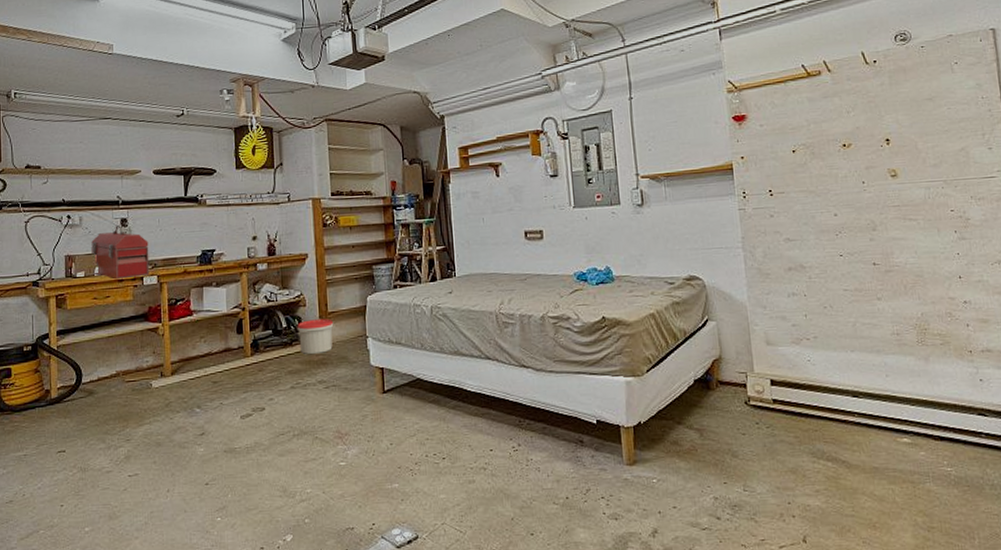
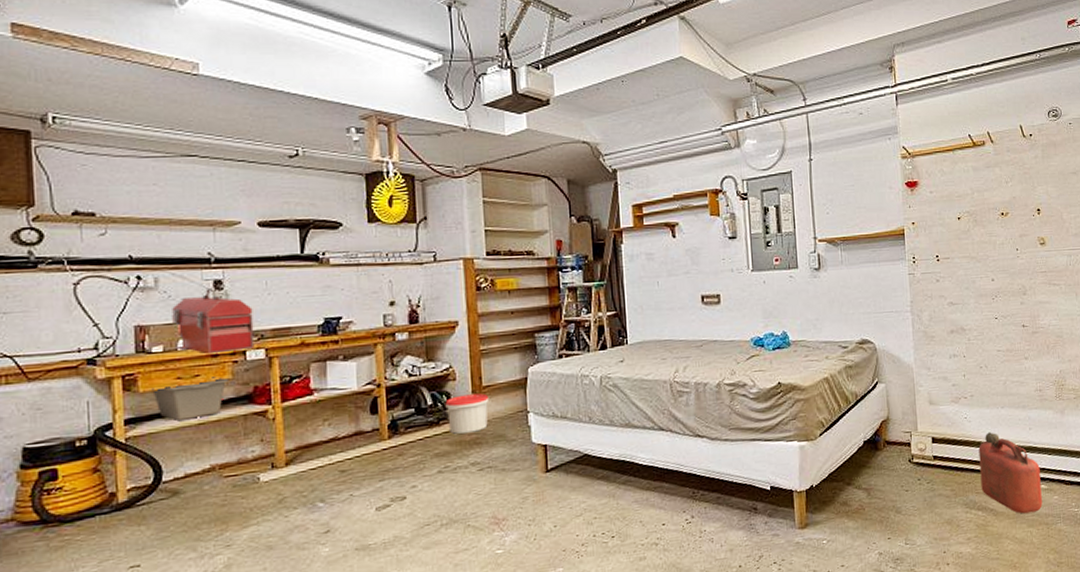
storage bin: none [76,298,131,334] -> present [152,377,230,422]
fuel can: none [825,377,906,469] -> present [978,432,1042,514]

